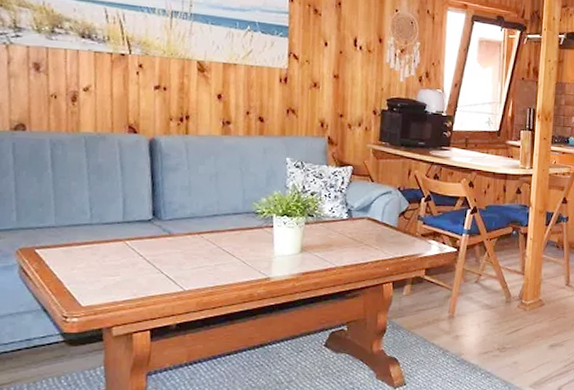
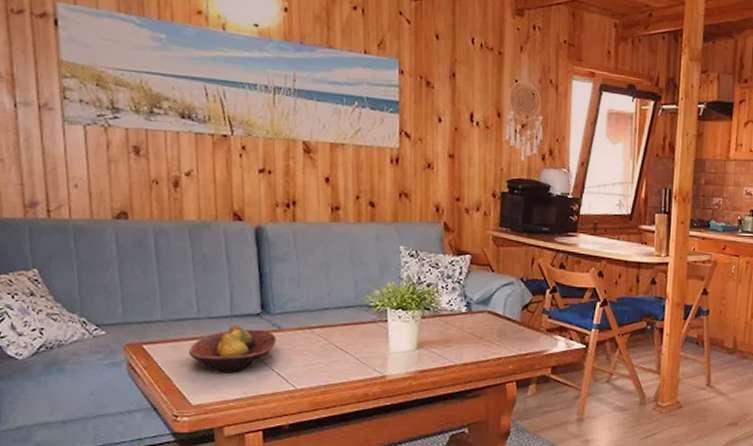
fruit bowl: none [81,231,167,276] -> present [189,325,277,373]

